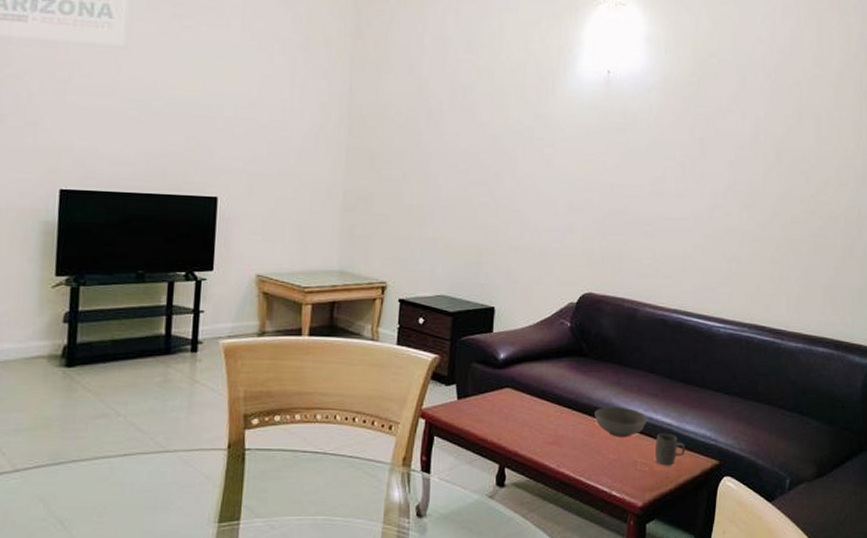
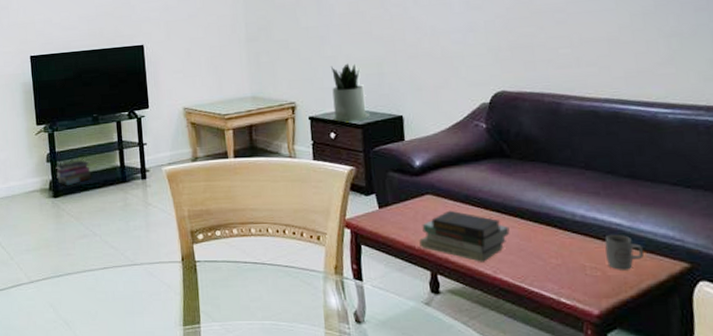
books: none [74,324,125,354] -> present [55,160,92,186]
planter: none [422,248,462,309] -> present [330,63,370,123]
books: none [492,404,577,456] -> present [419,210,510,262]
bowl: present [595,406,648,438] -> none [527,208,591,241]

